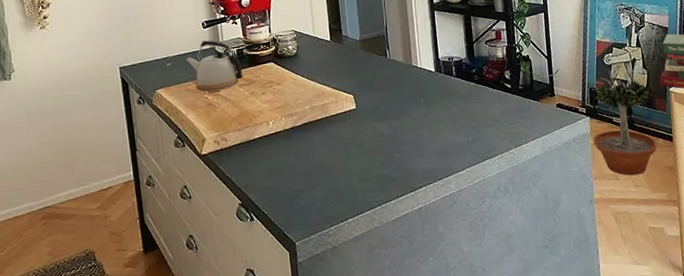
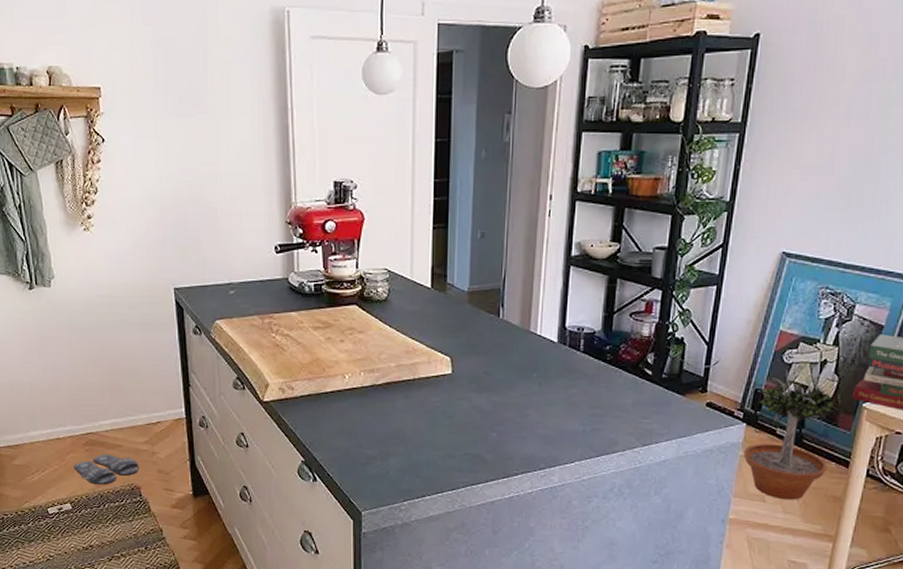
slippers: none [31,224,92,256] -> present [73,454,138,484]
kettle: present [185,40,243,93] -> none [252,268,319,333]

